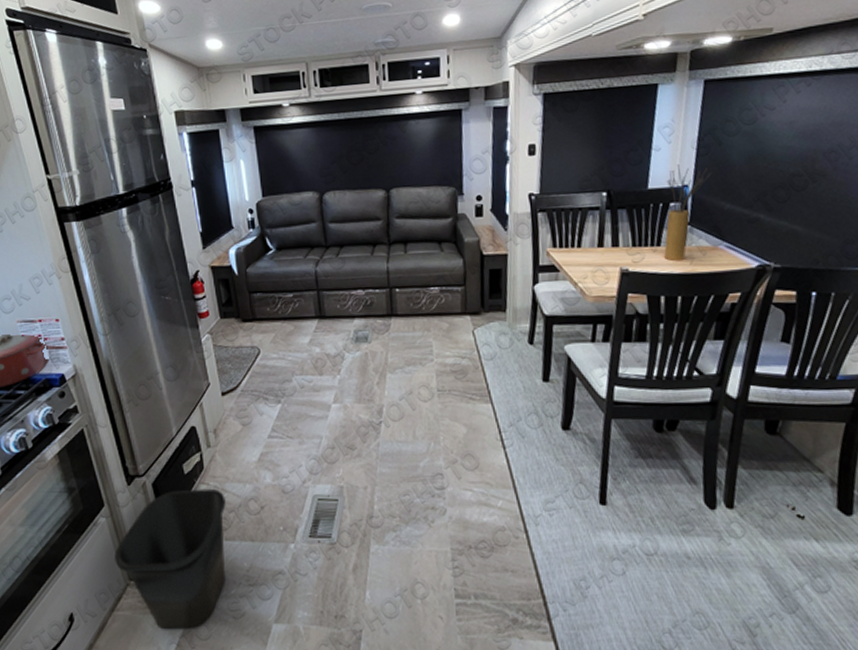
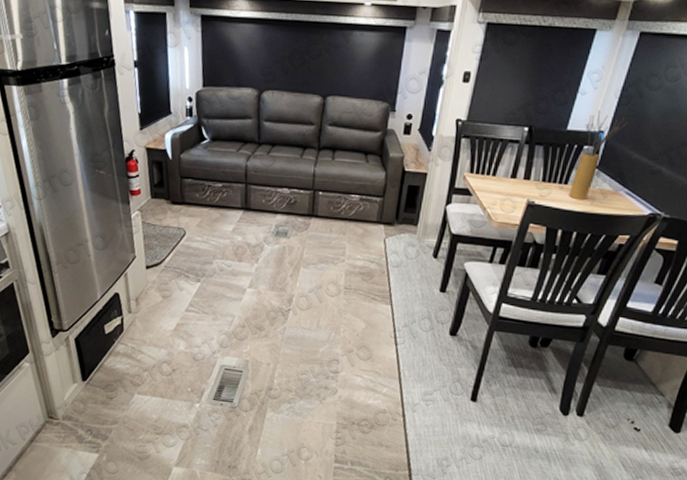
waste bin: present [114,488,226,630] -> none [36,346,141,464]

